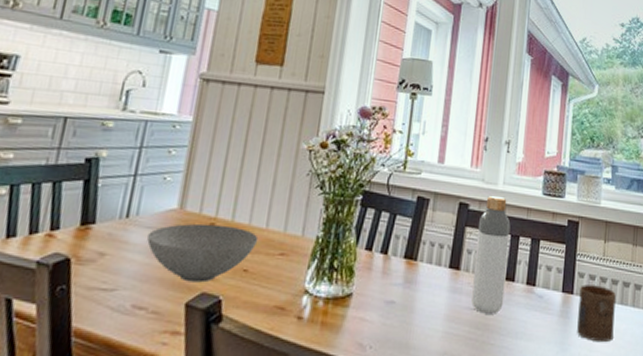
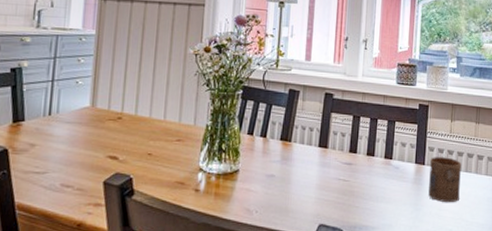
bowl: present [146,223,259,283] -> none [67,118,158,165]
bottle: present [471,195,511,314] -> none [338,86,370,183]

